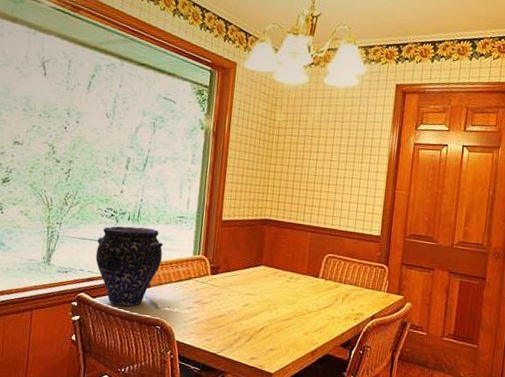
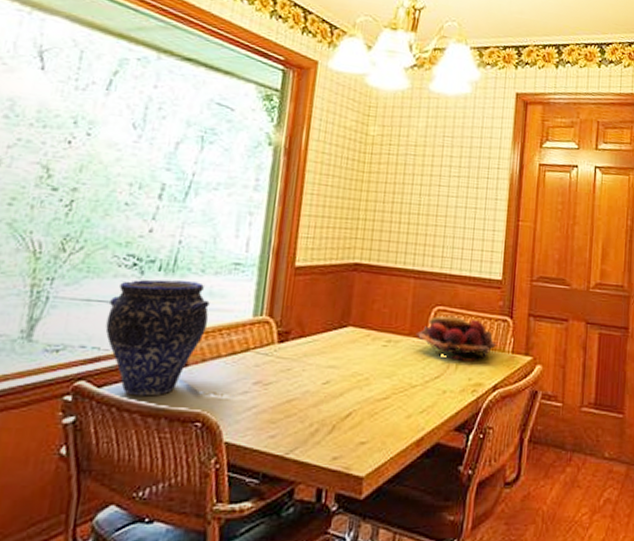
fruit basket: none [312,261,375,297] -> present [417,315,497,362]

